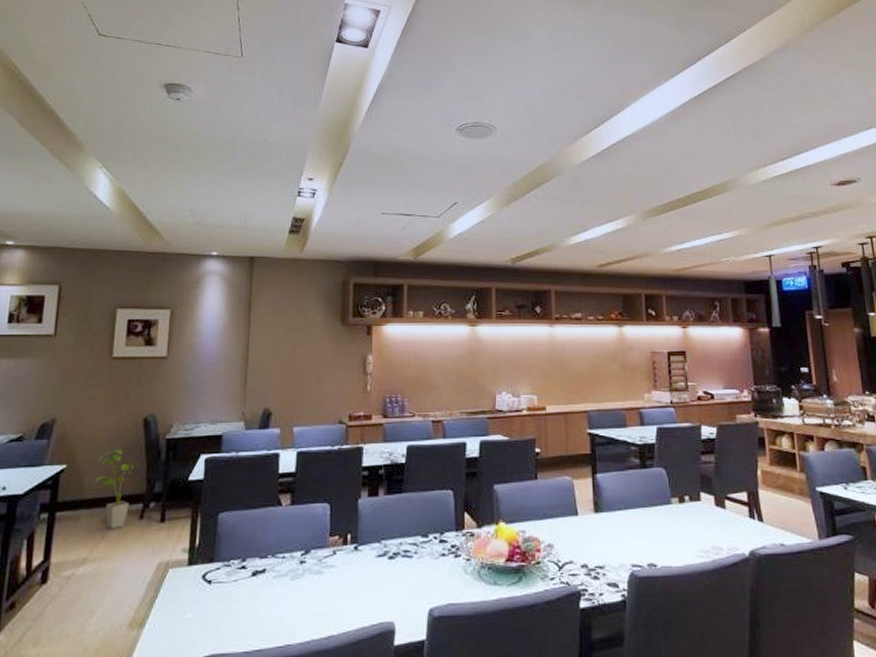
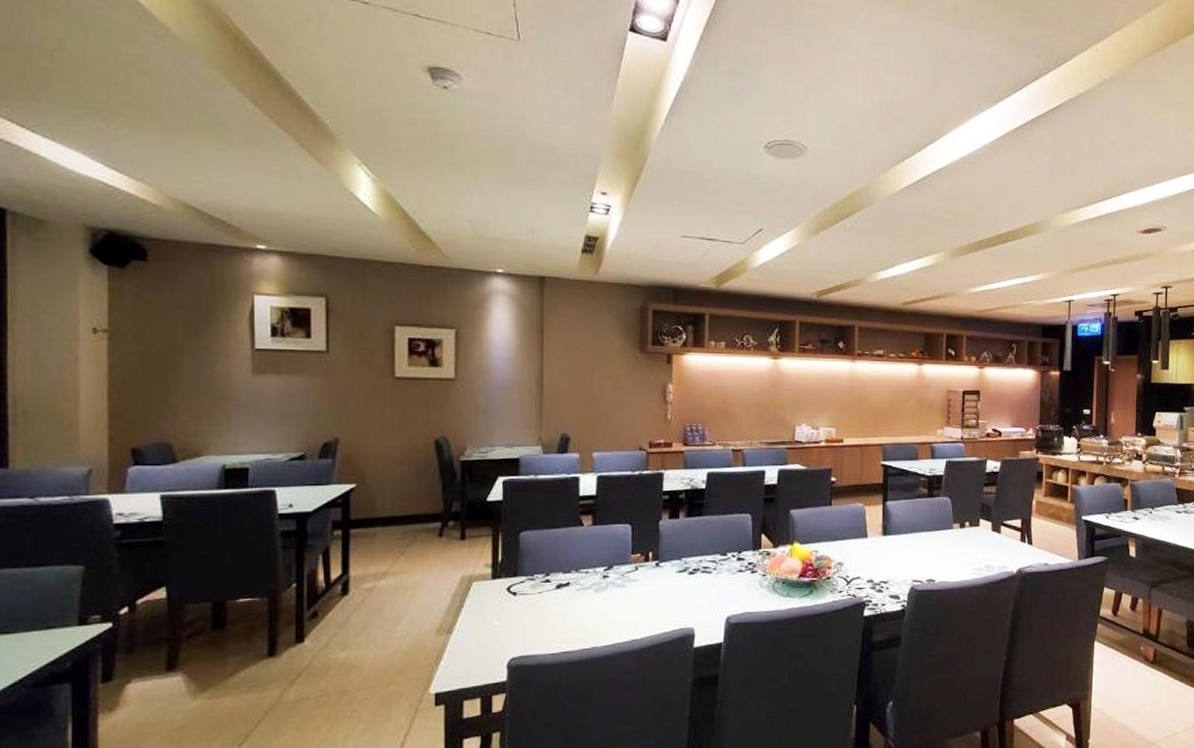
house plant: present [95,449,139,530] -> none [388,470,434,546]

